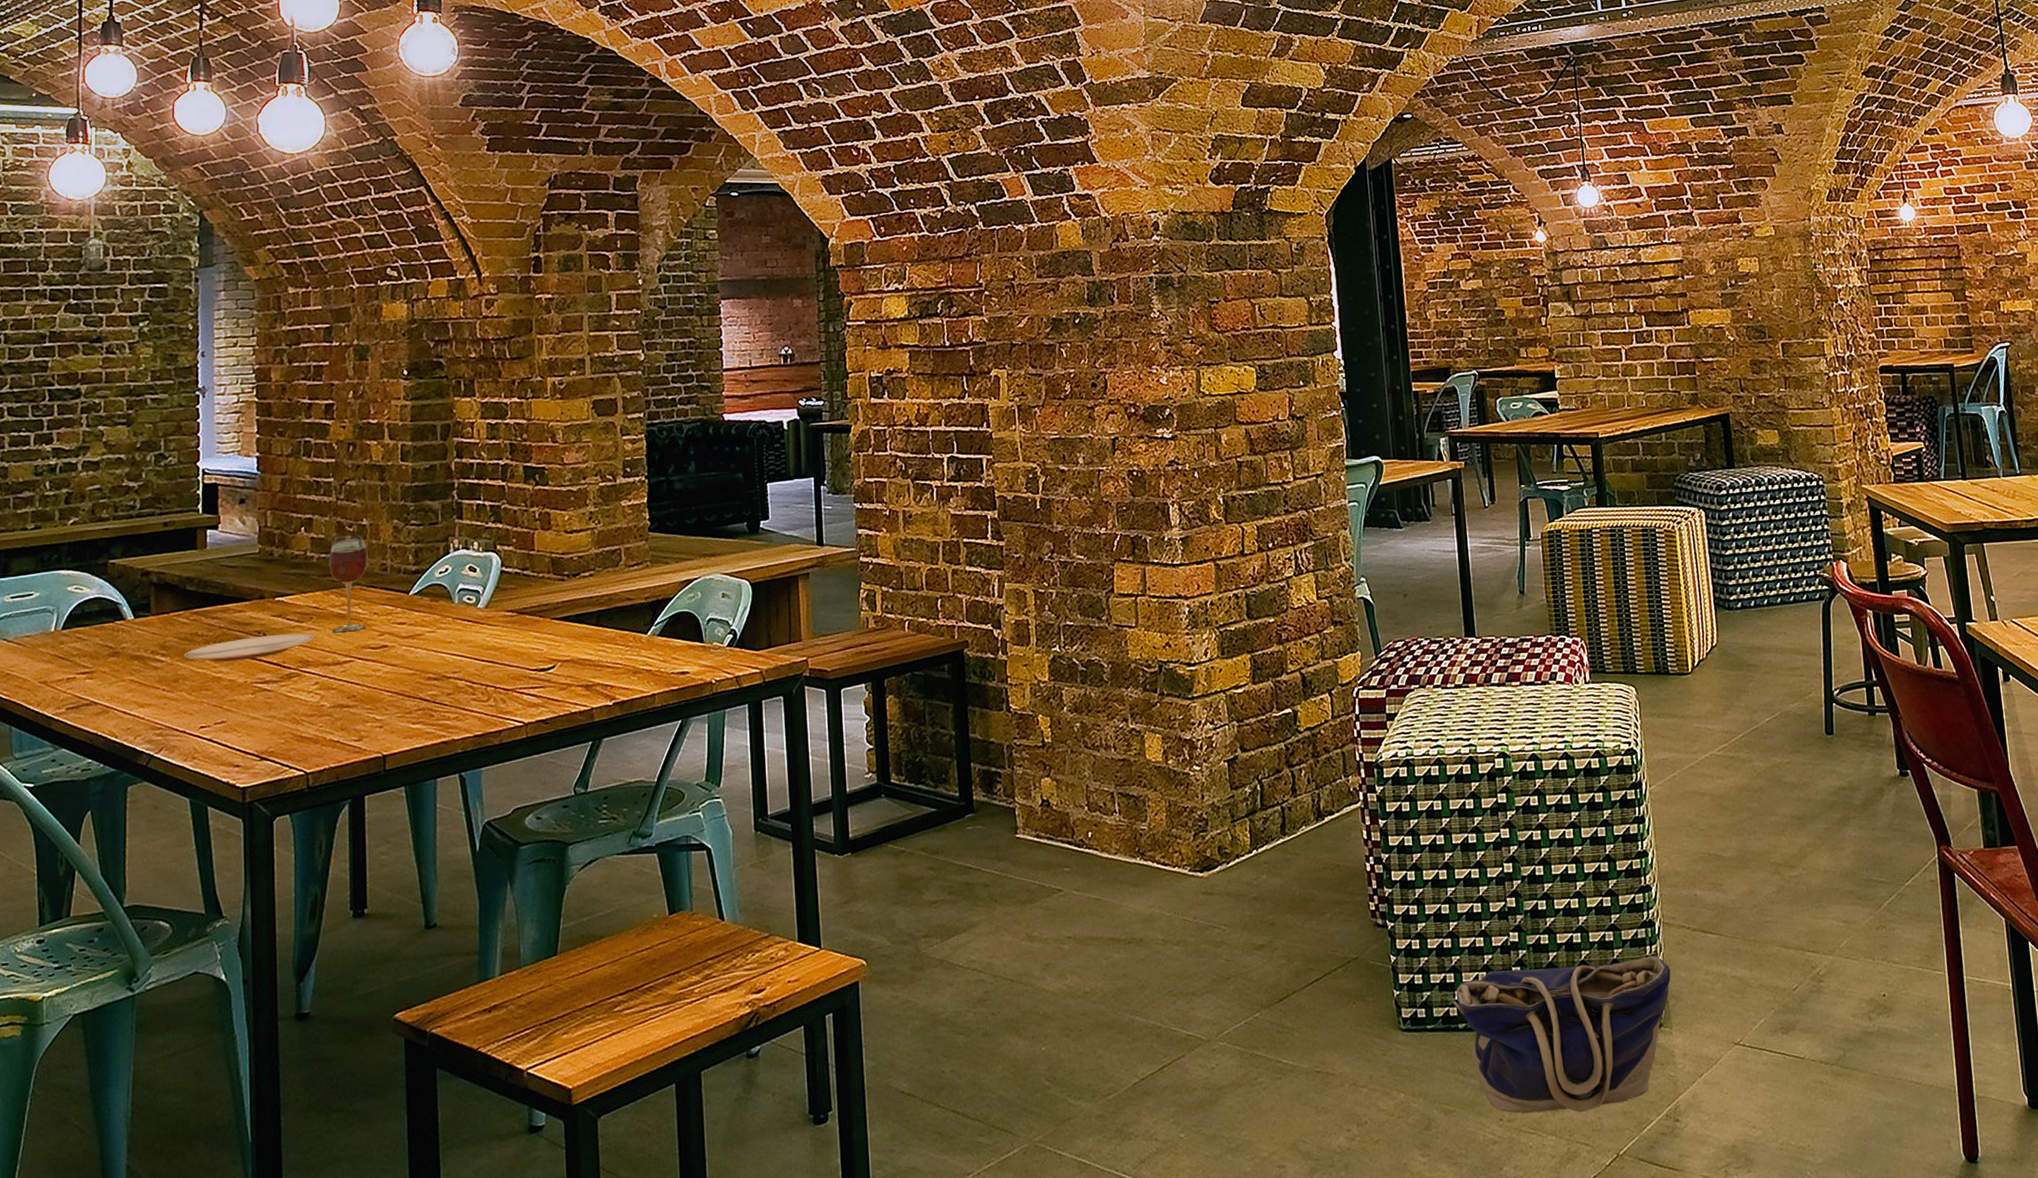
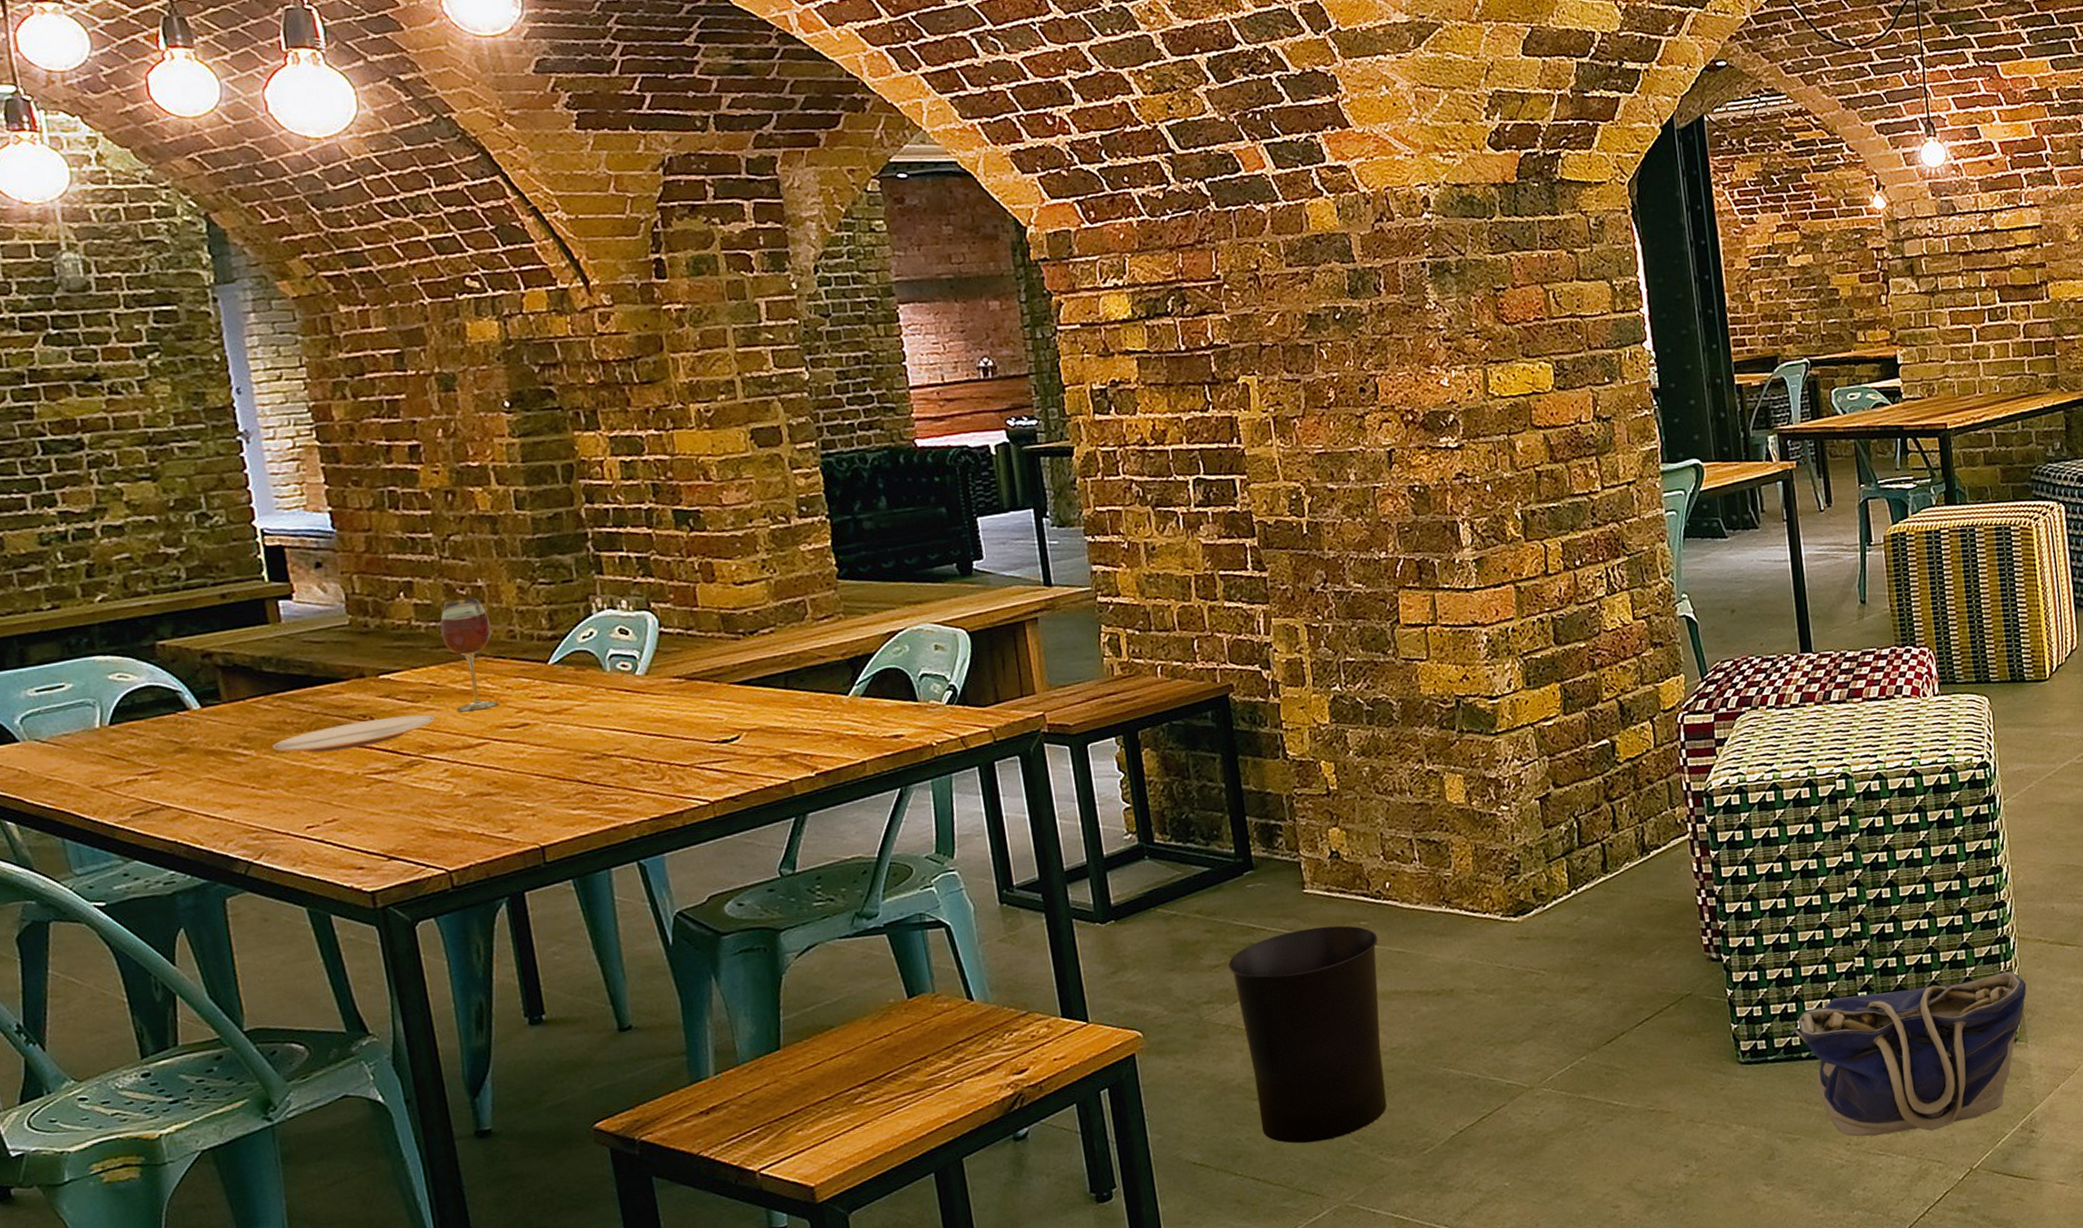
waste bin: none [946,870,1078,1080] -> present [1228,925,1387,1144]

